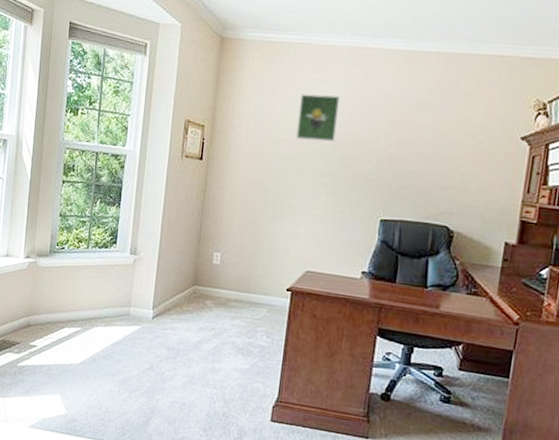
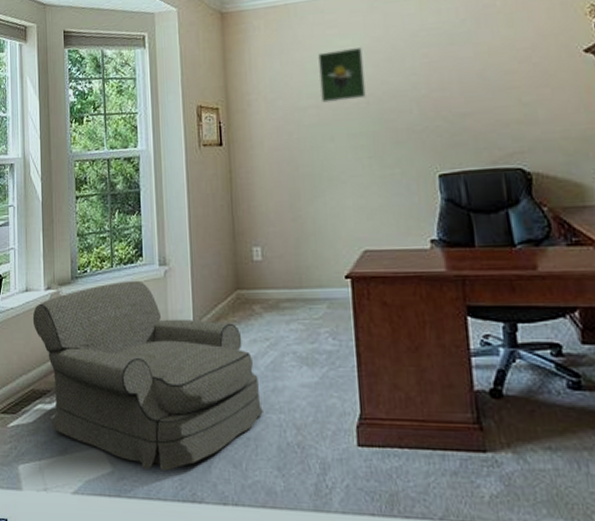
armchair: none [10,262,200,420] -> present [32,280,263,472]

